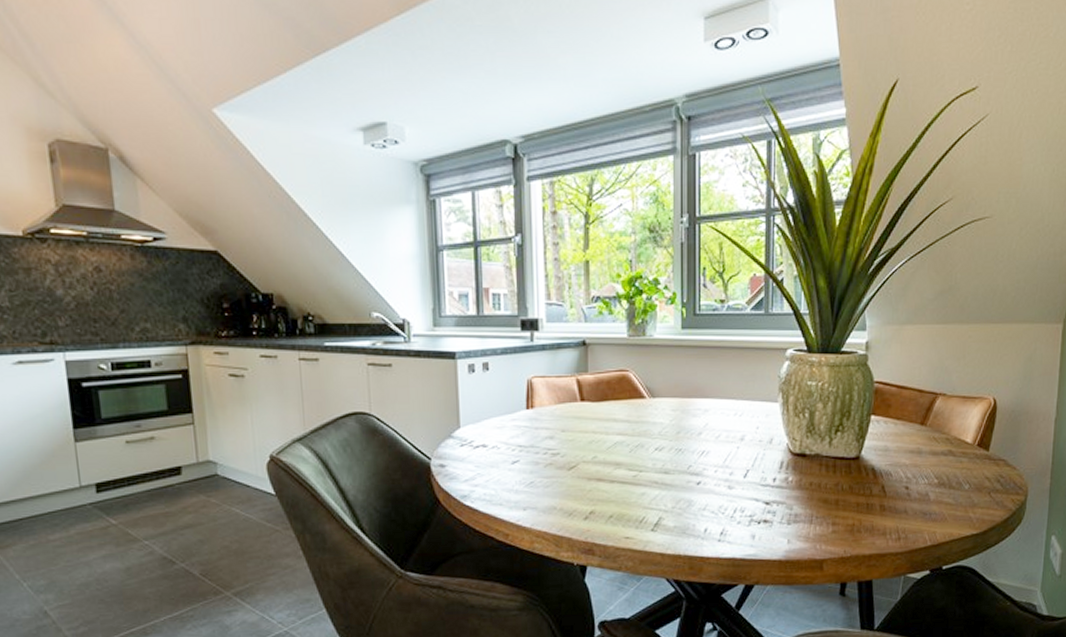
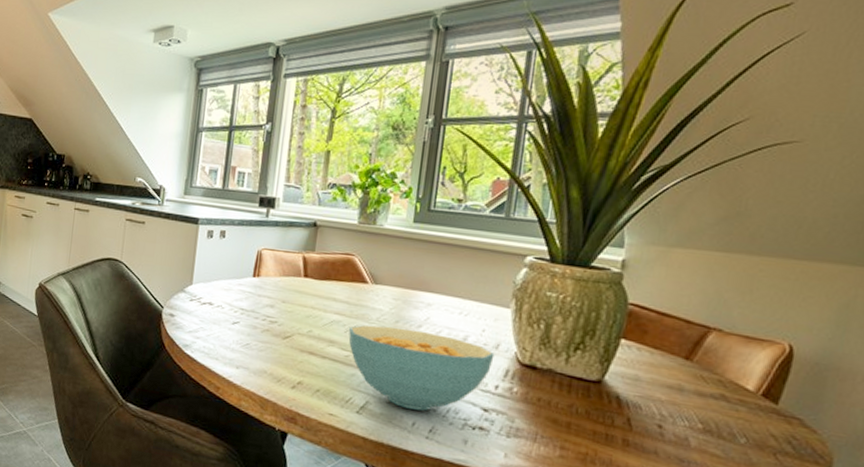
cereal bowl: none [634,438,769,516] -> present [348,325,495,411]

